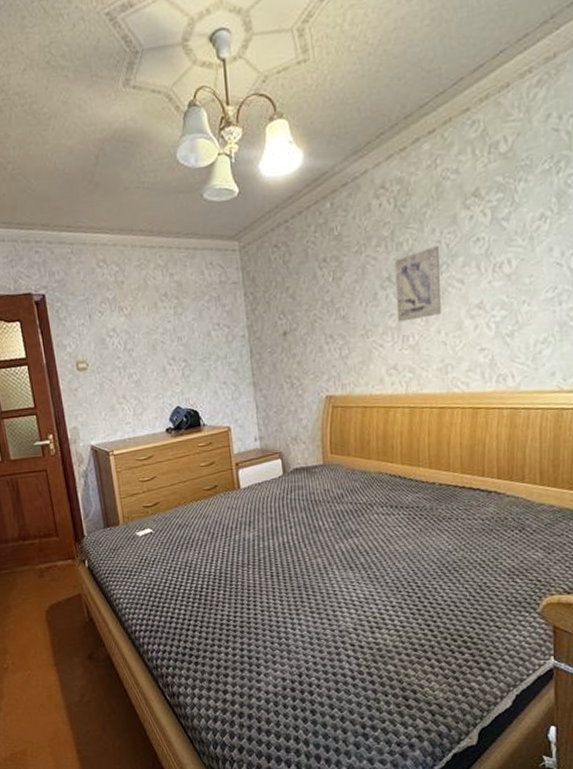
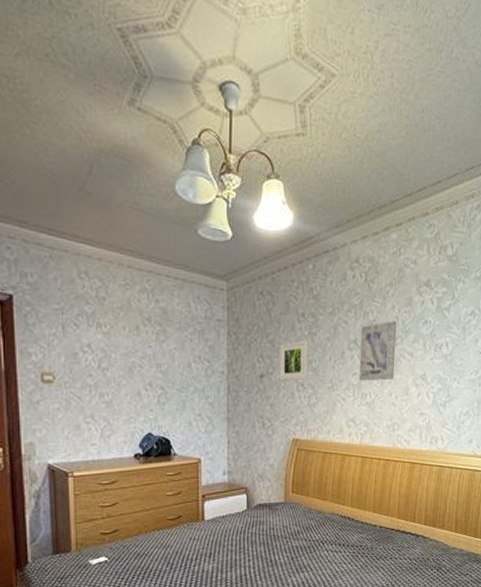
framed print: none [302,287,336,336] -> present [279,340,309,381]

